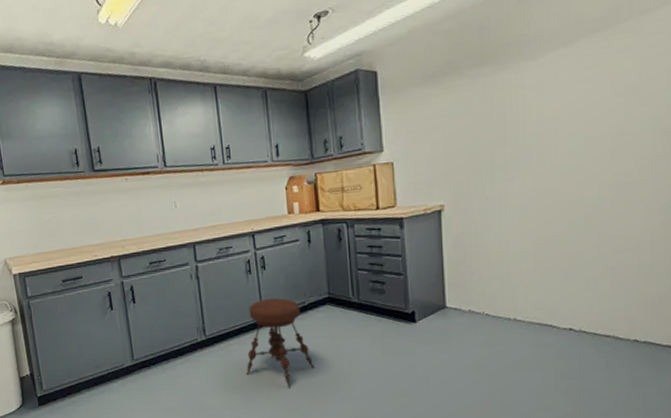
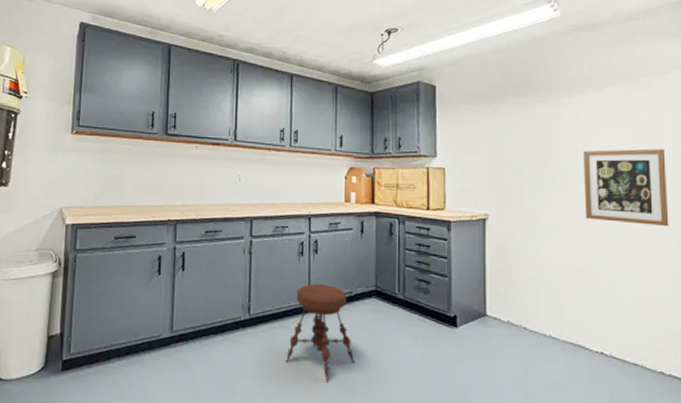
wall art: none [550,103,650,195] -> present [582,148,669,227]

